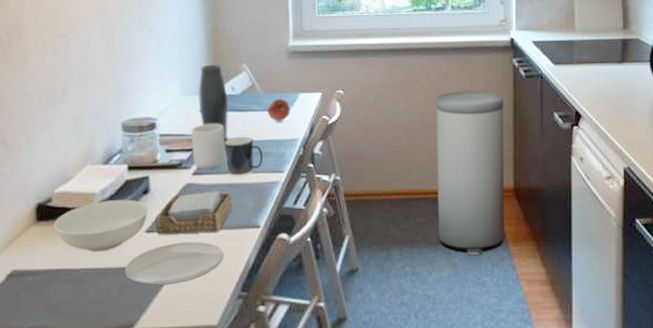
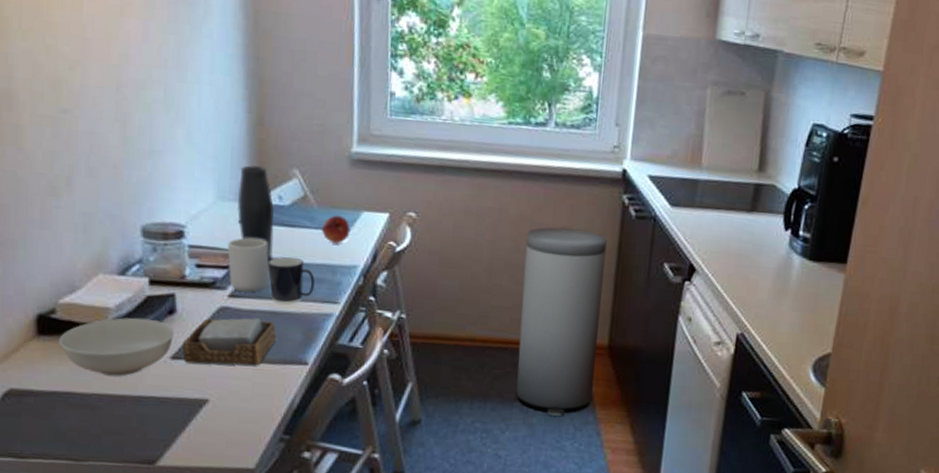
plate: present [125,242,224,285] -> none [146,373,264,421]

